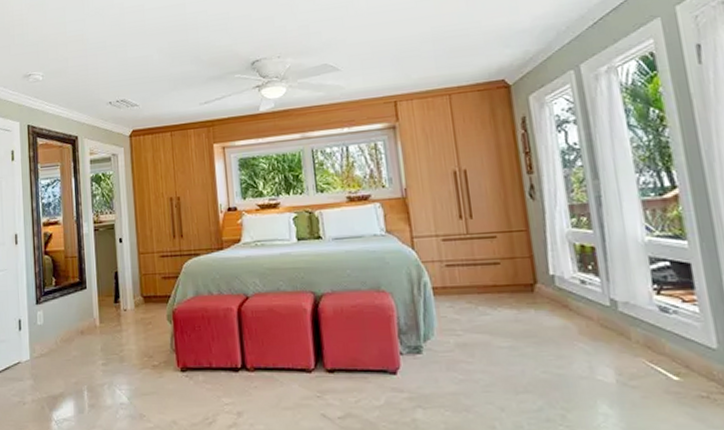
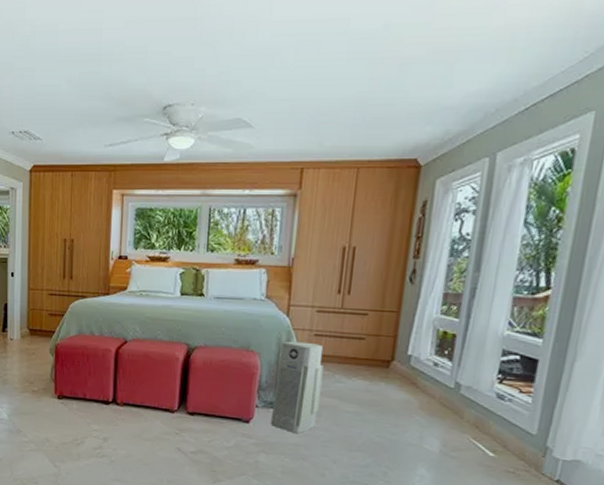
air purifier: none [413,274,471,381] -> present [270,341,323,434]

